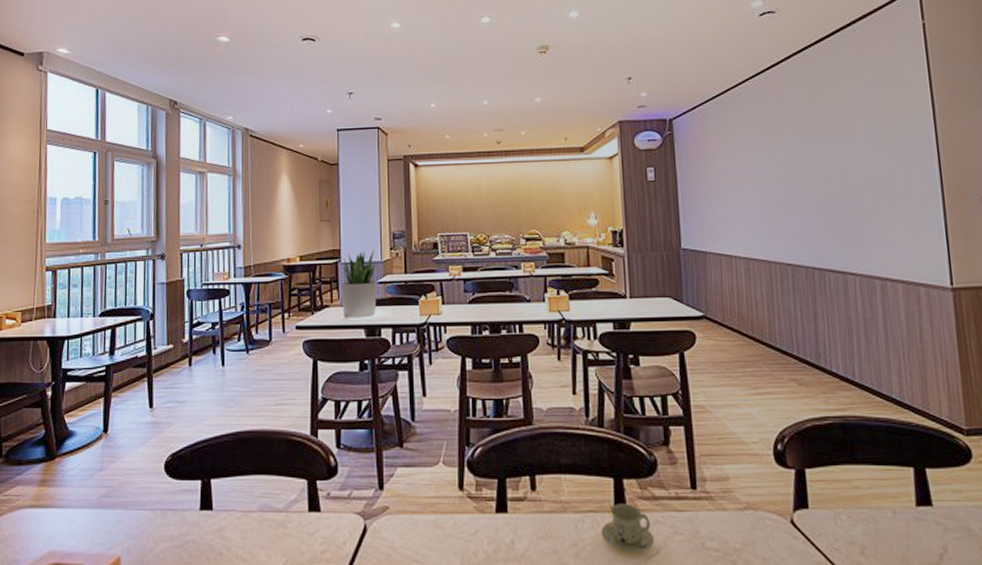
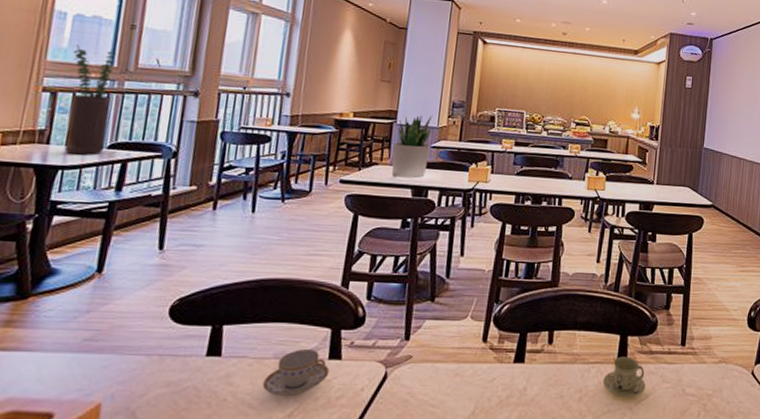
vase: none [65,225,97,325] -> present [64,45,117,155]
teacup: none [251,502,311,551] -> present [262,349,330,397]

